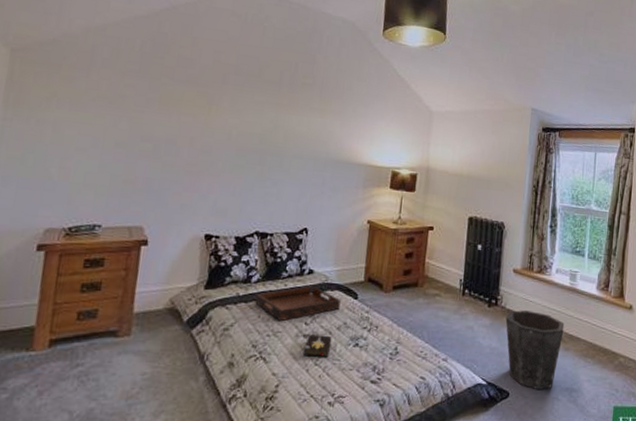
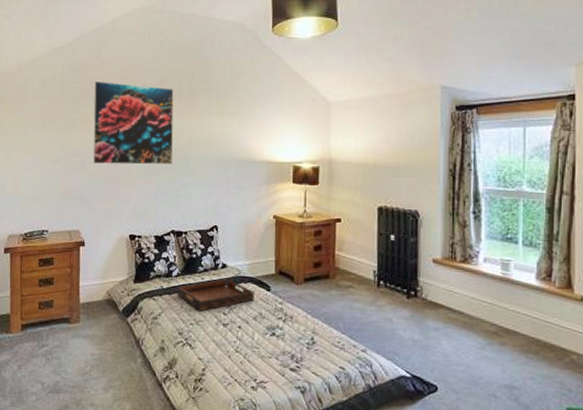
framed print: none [168,60,274,160] -> present [92,81,174,165]
hardback book: present [304,333,332,357] -> none [225,322,250,345]
waste bin: present [505,310,565,389] -> none [427,302,498,385]

